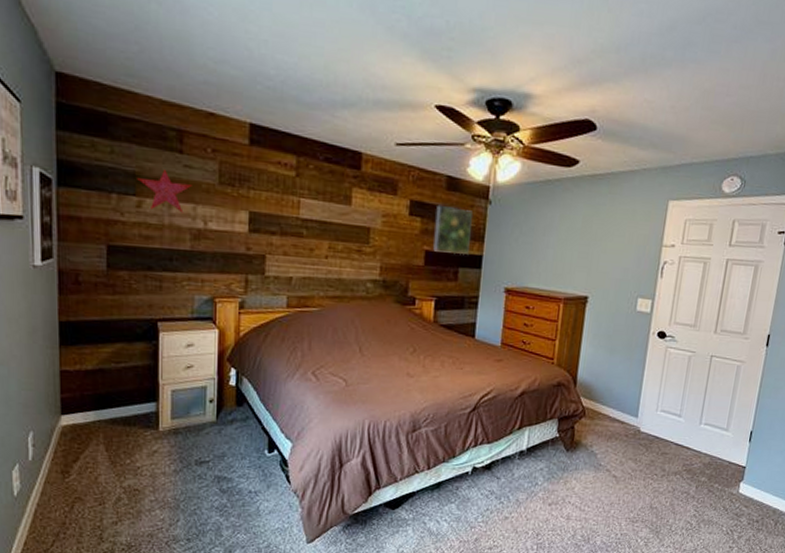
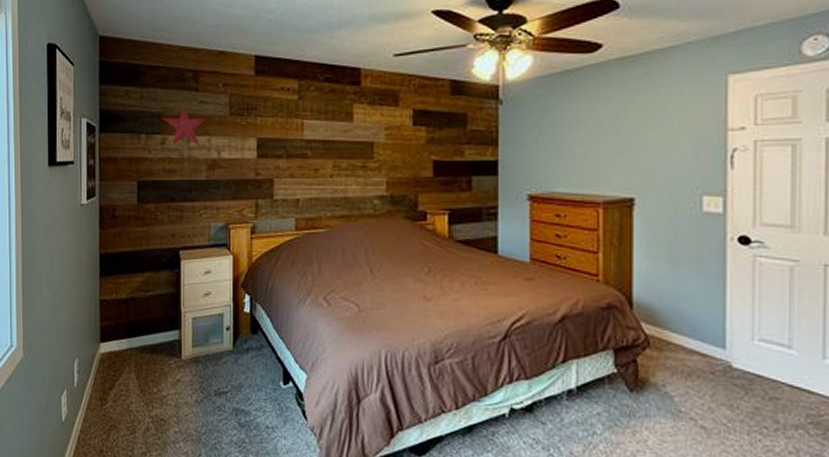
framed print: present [433,206,473,255] -> none [442,112,482,162]

